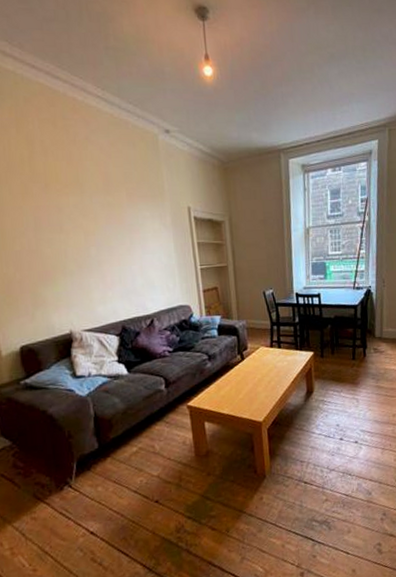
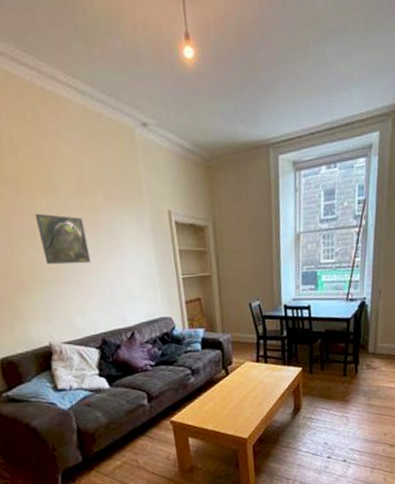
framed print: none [61,209,114,257] -> present [35,213,91,265]

